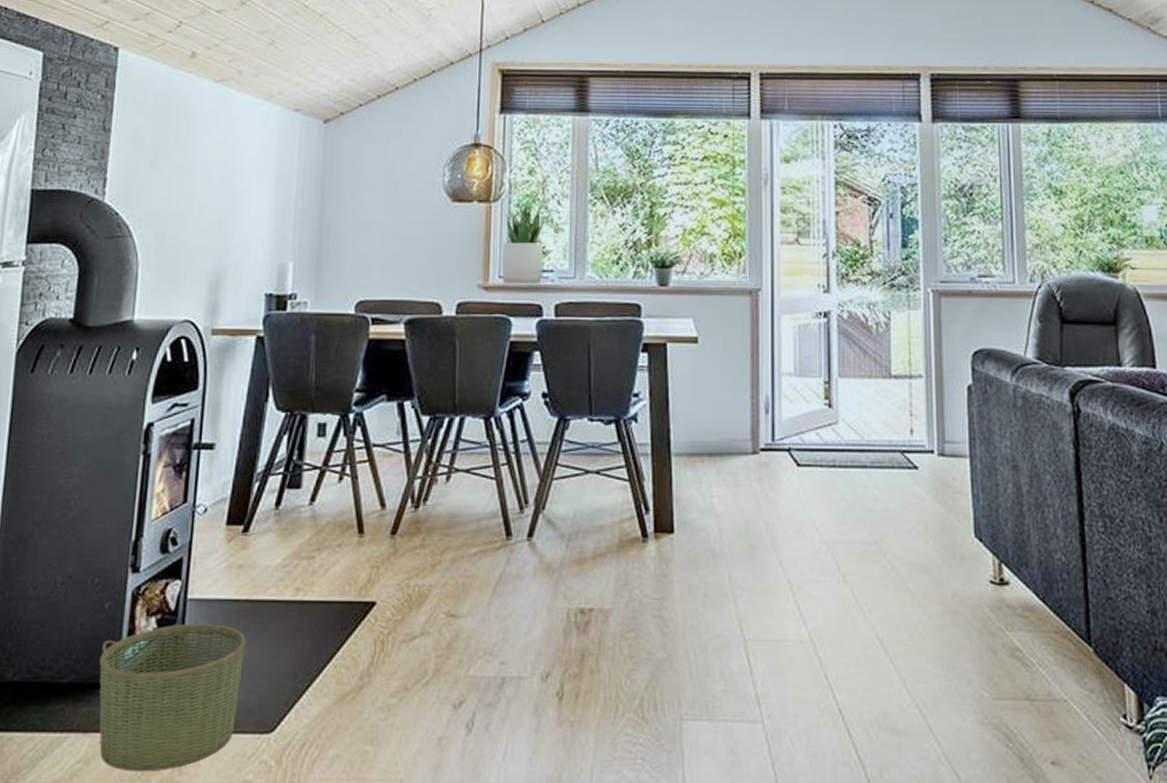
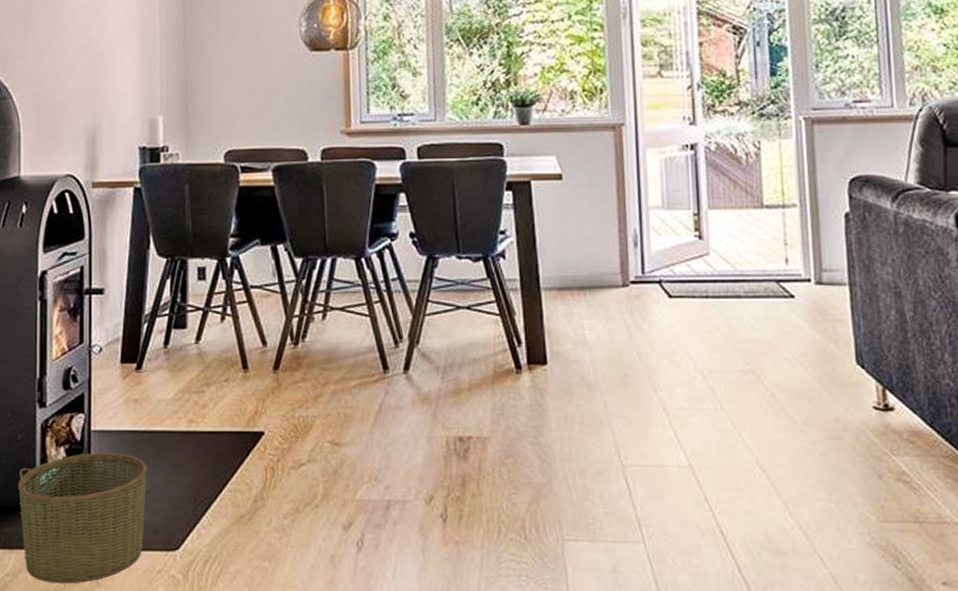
planter: present [502,202,545,285] -> none [362,48,403,129]

